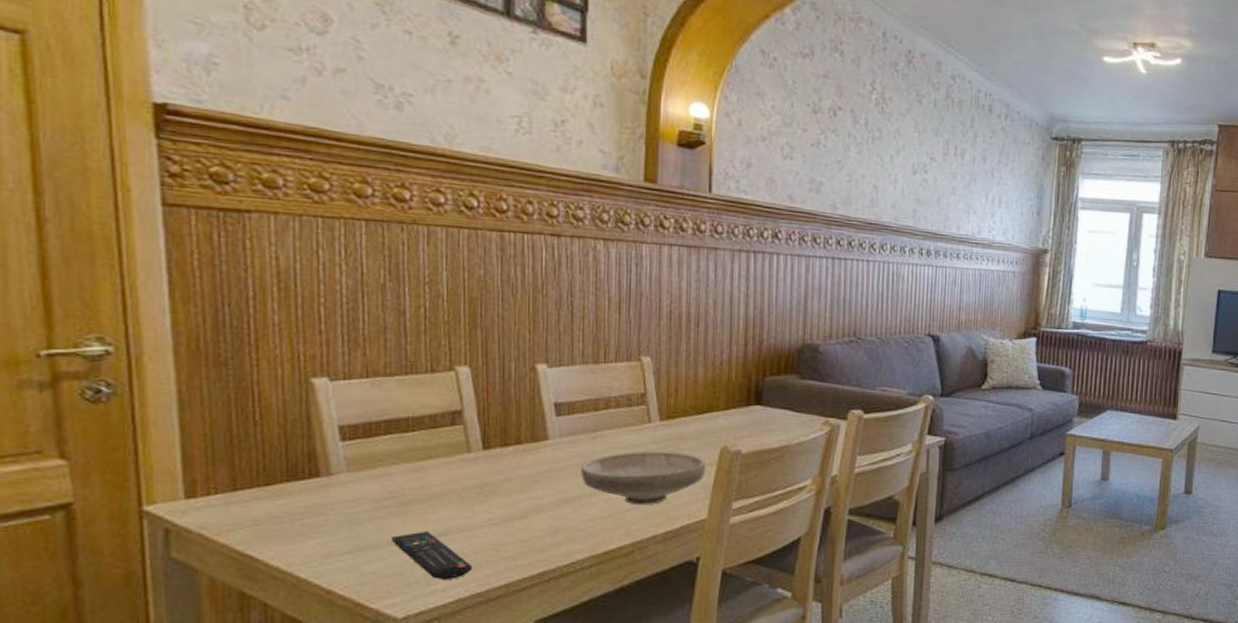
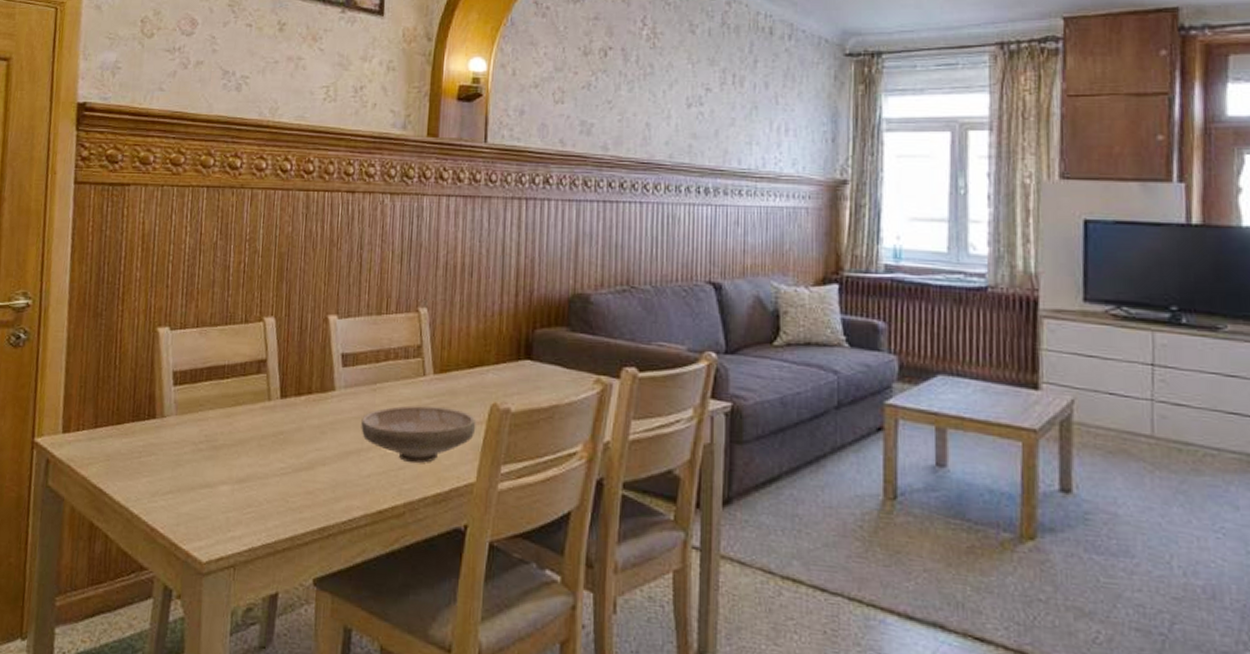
remote control: present [390,531,473,581] -> none [202,476,265,528]

